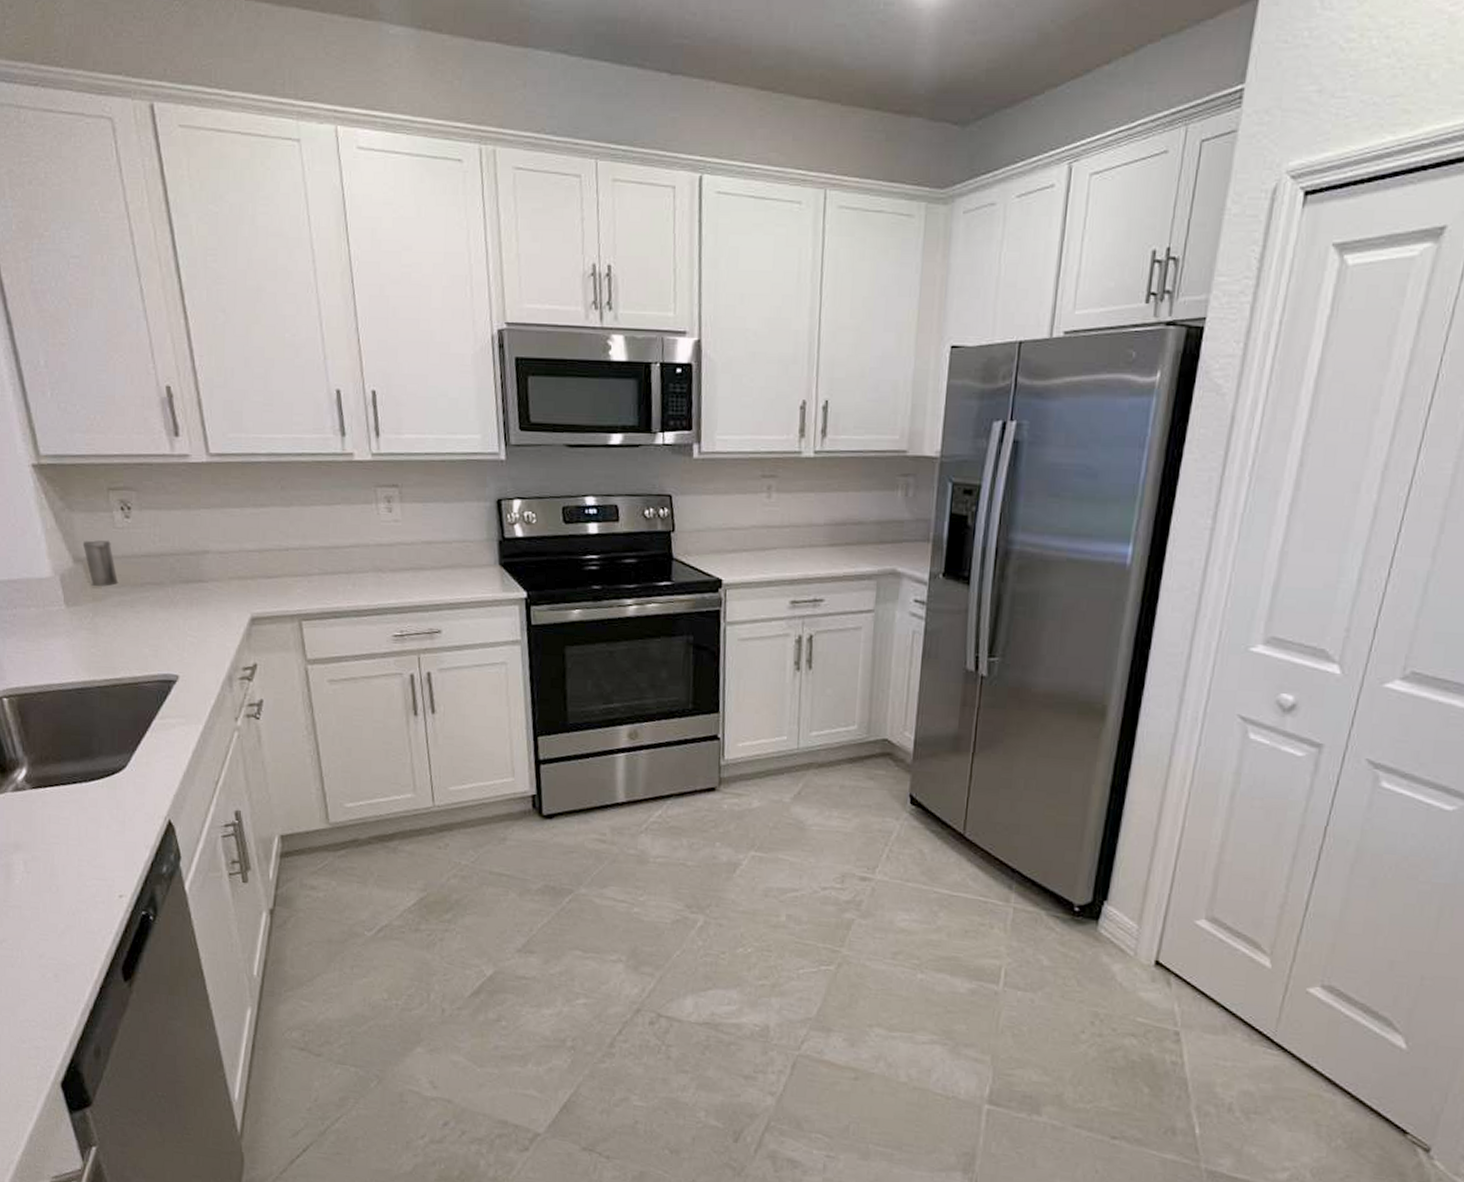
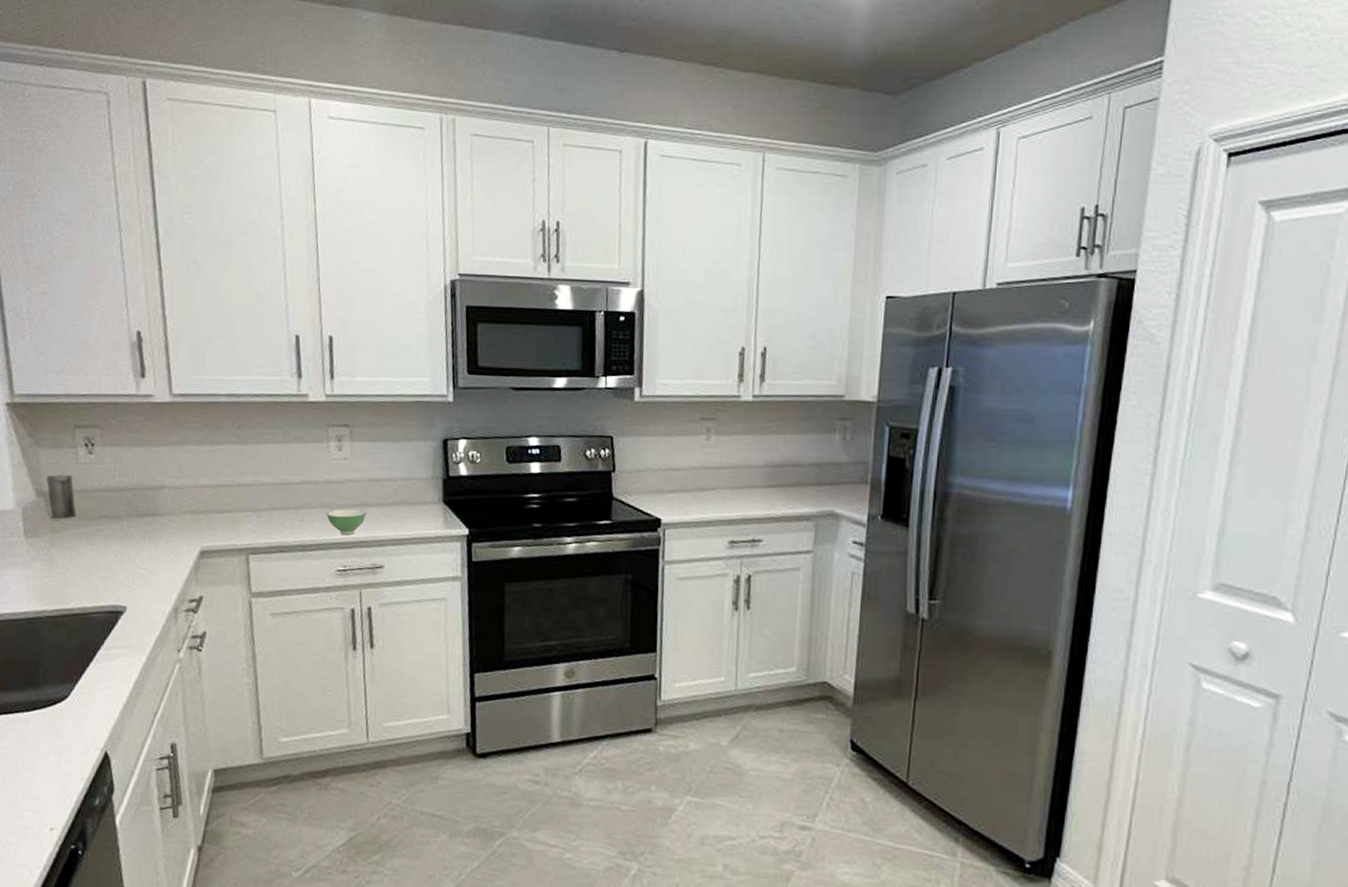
bowl: none [380,572,421,600] -> present [326,509,367,535]

